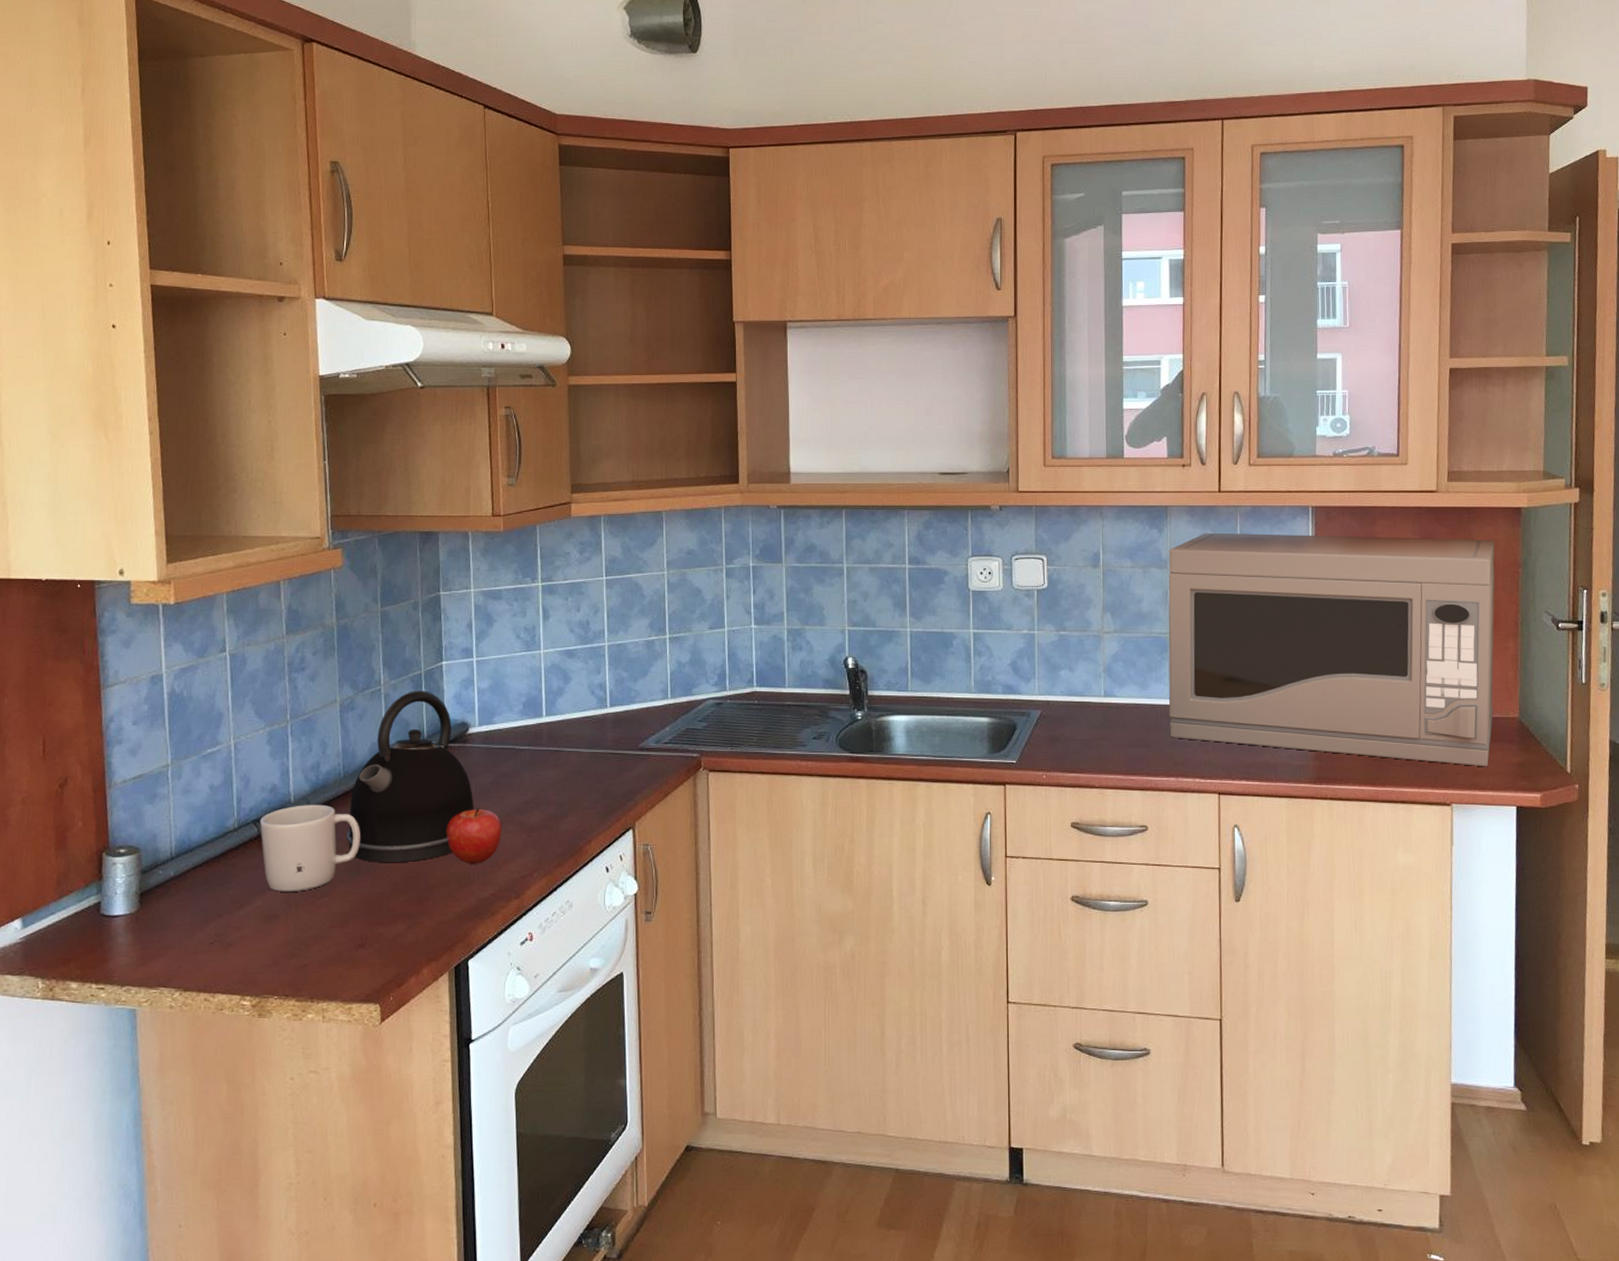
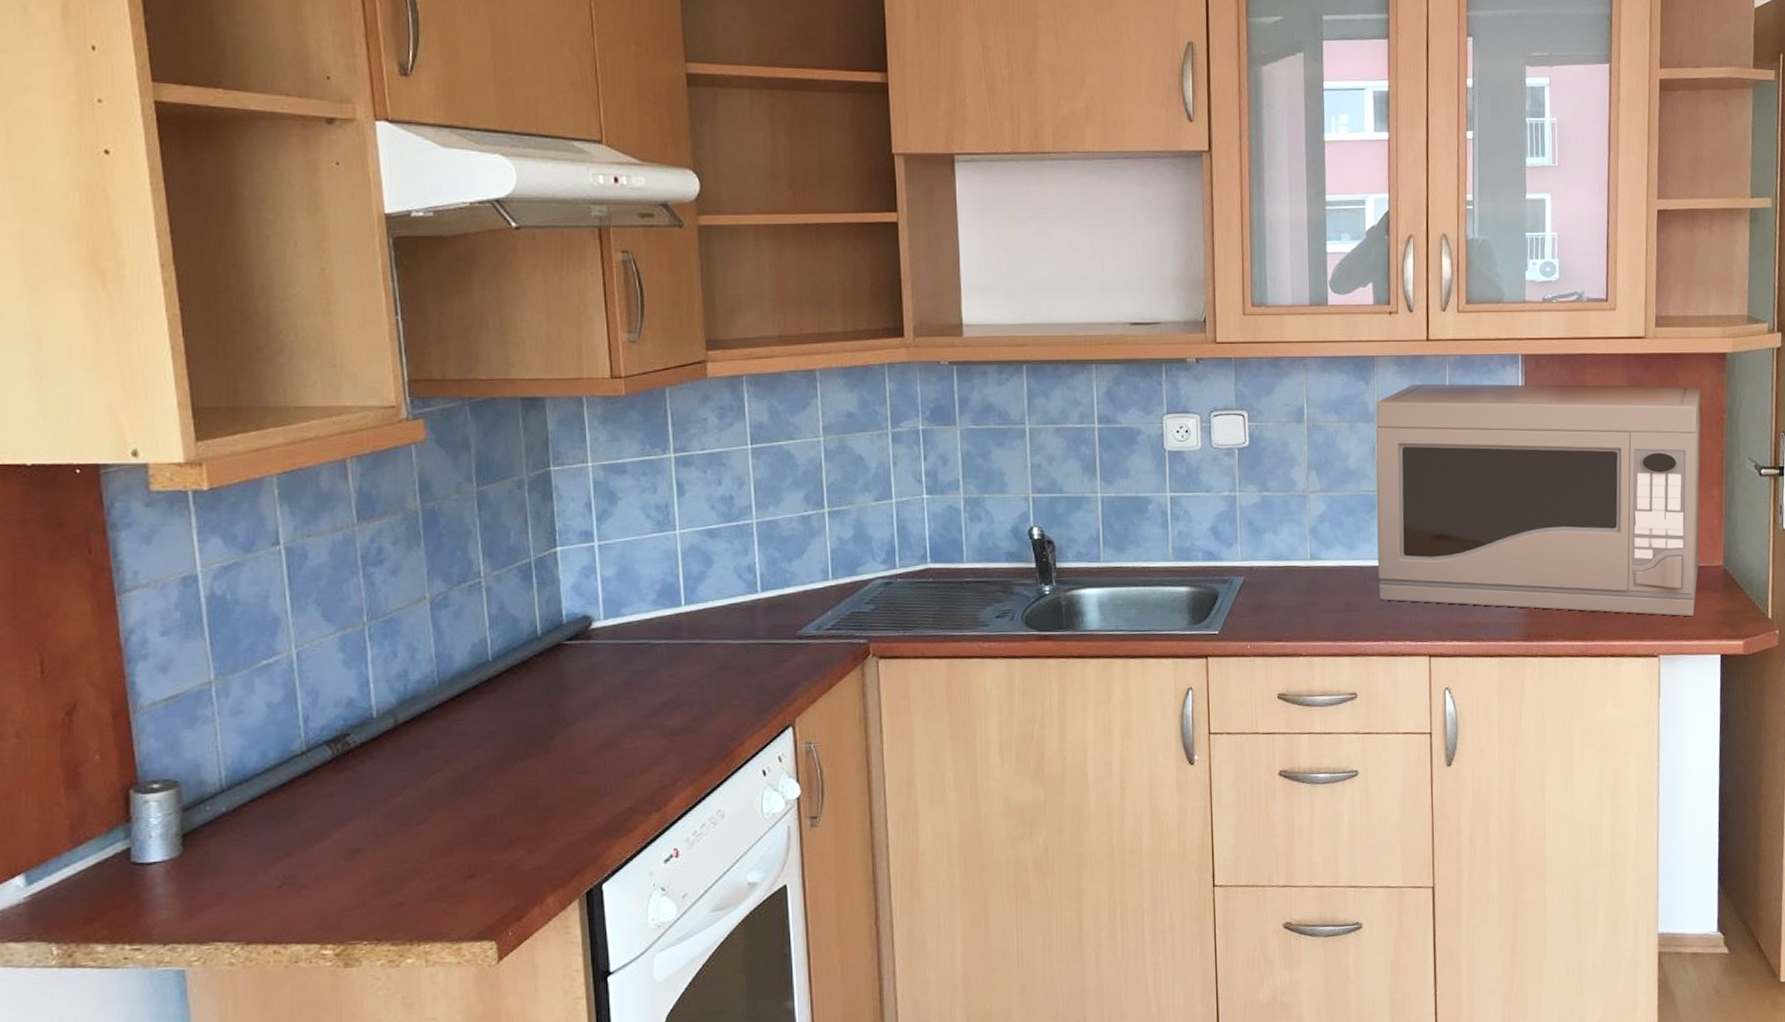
mug: present [260,804,361,892] -> none [335,718,464,822]
kettle: present [346,691,474,863] -> none [446,581,602,781]
fruit: present [446,805,502,865] -> none [570,710,637,777]

